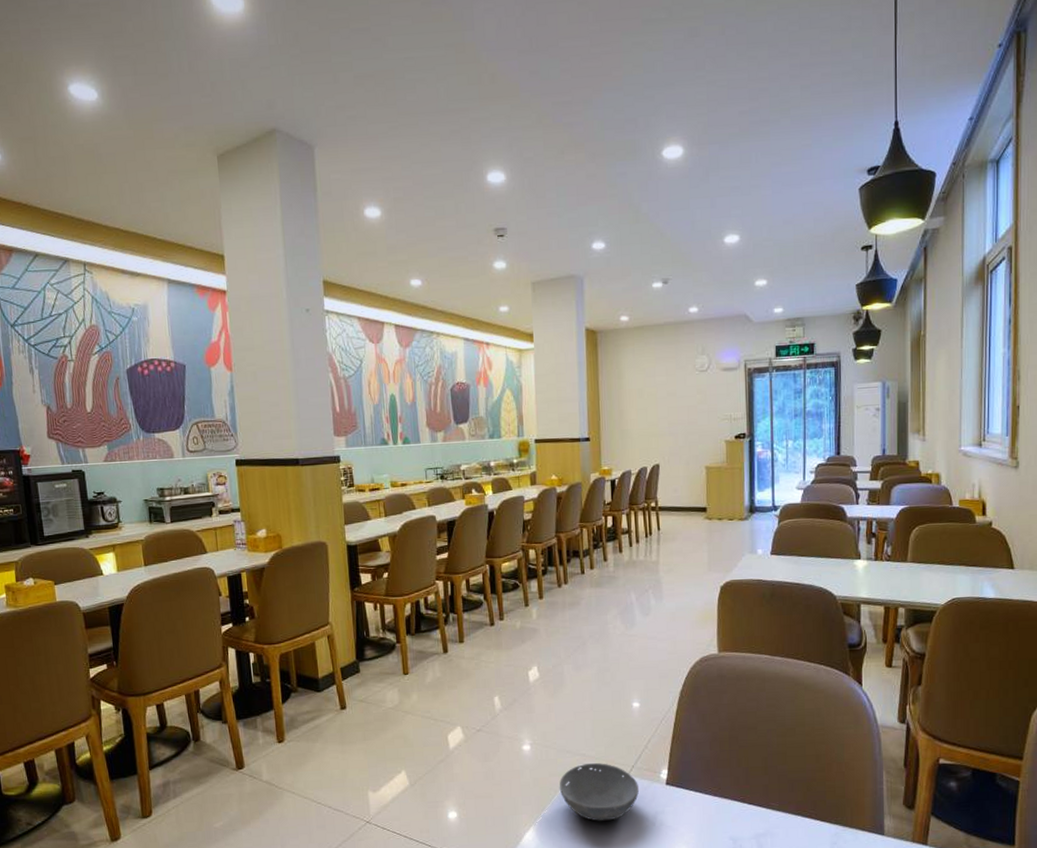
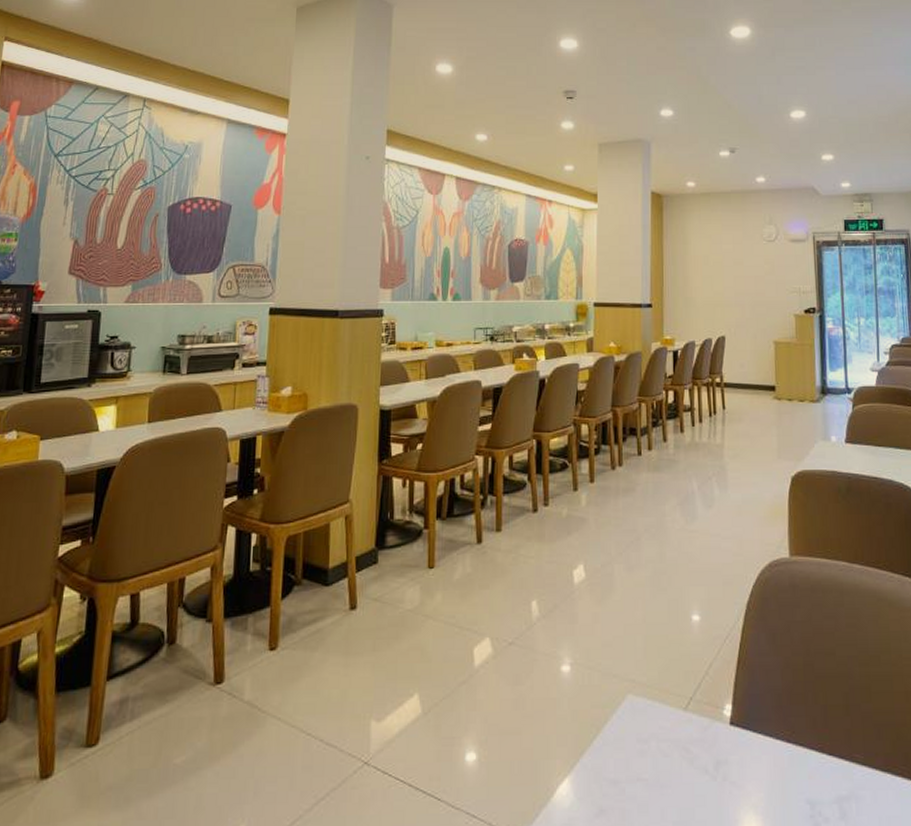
bowl: present [559,763,639,821] -> none [602,692,697,772]

